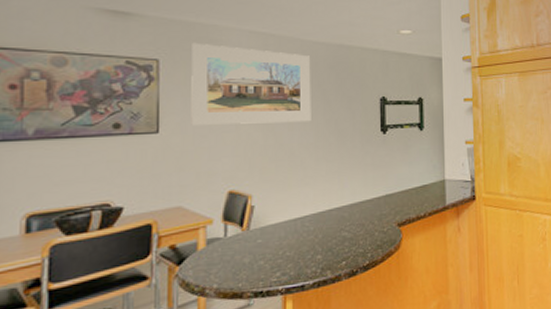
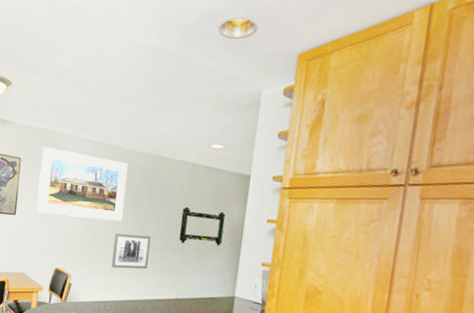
wall art: none [304,133,348,177] -> present [112,233,151,270]

